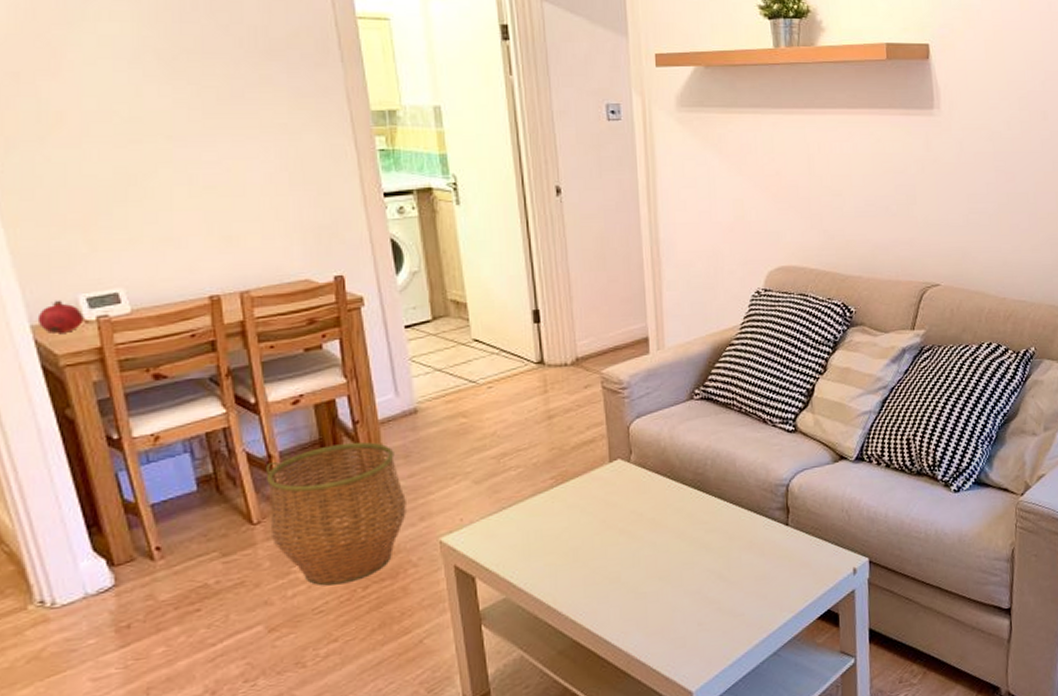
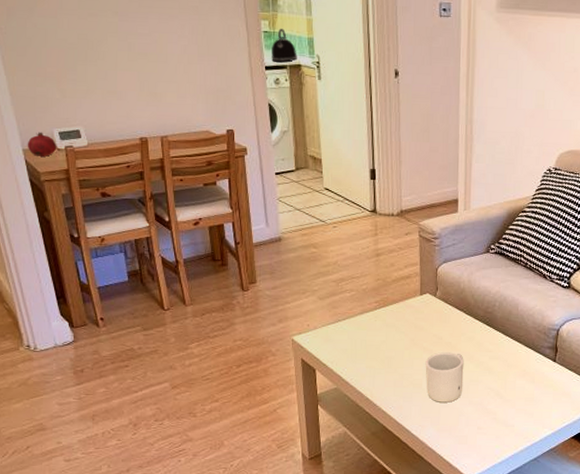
basket: present [265,442,408,586] -> none [174,258,271,361]
kettle: none [391,145,427,187] -> present [271,28,297,63]
mug: none [623,531,675,598] -> present [425,352,464,403]

